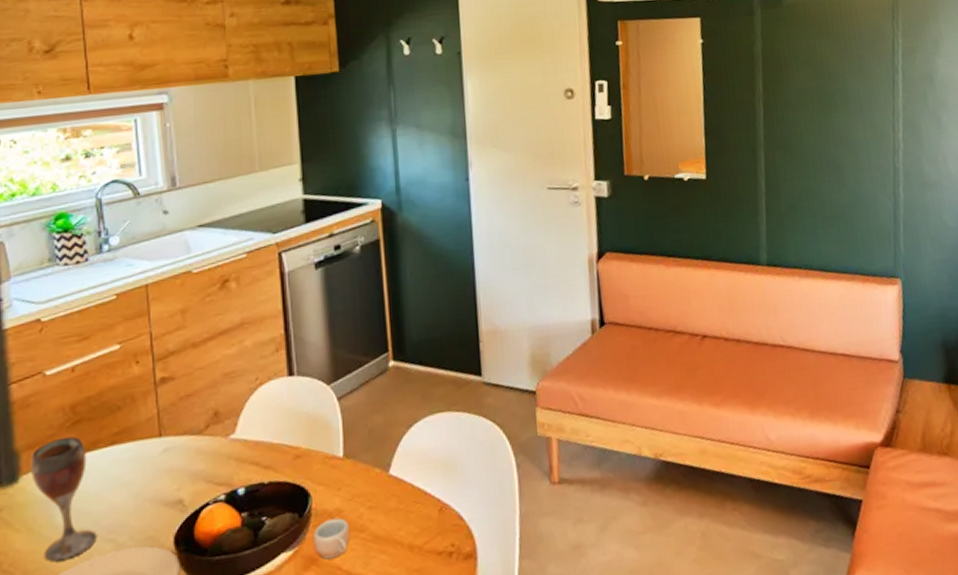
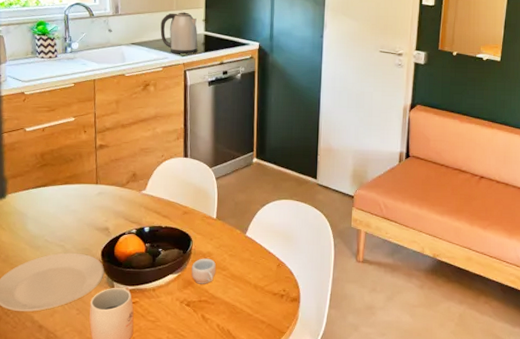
cup: present [30,436,97,562] -> none [13,174,53,254]
kettle: none [239,172,295,232] -> present [160,12,198,54]

